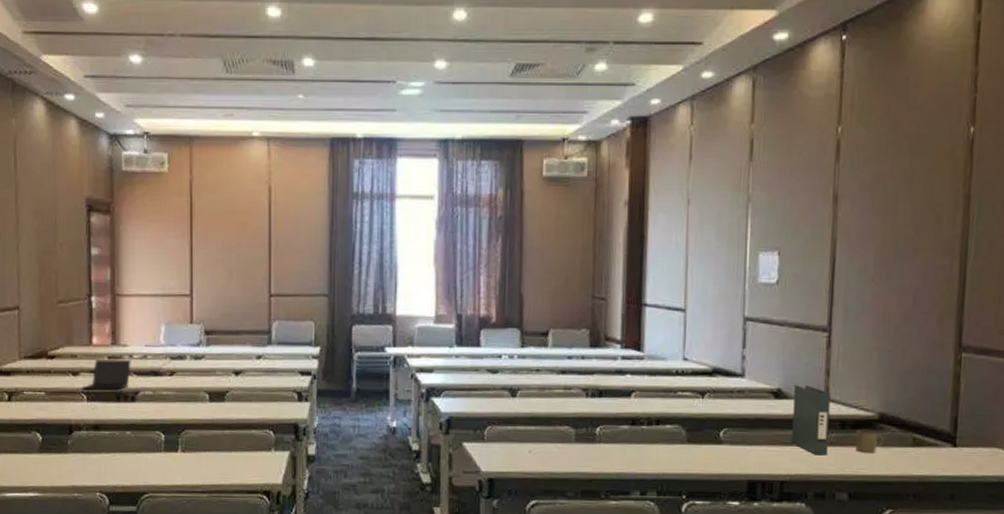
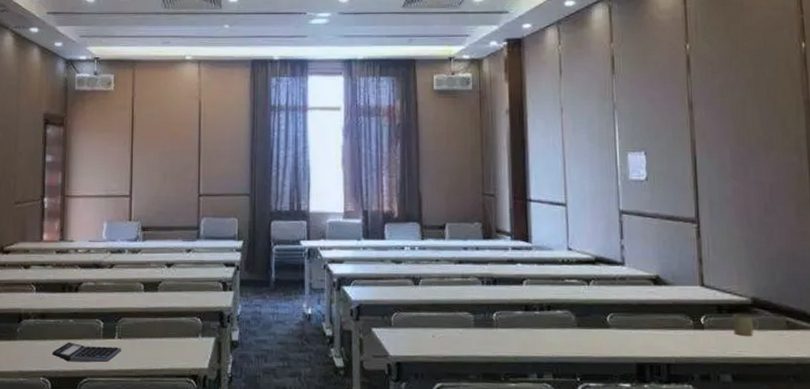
laptop: present [81,359,131,390] -> none [31,253,76,282]
calculator: none [108,455,186,477] -> present [51,342,122,362]
binder: present [791,385,831,456] -> none [671,272,708,339]

